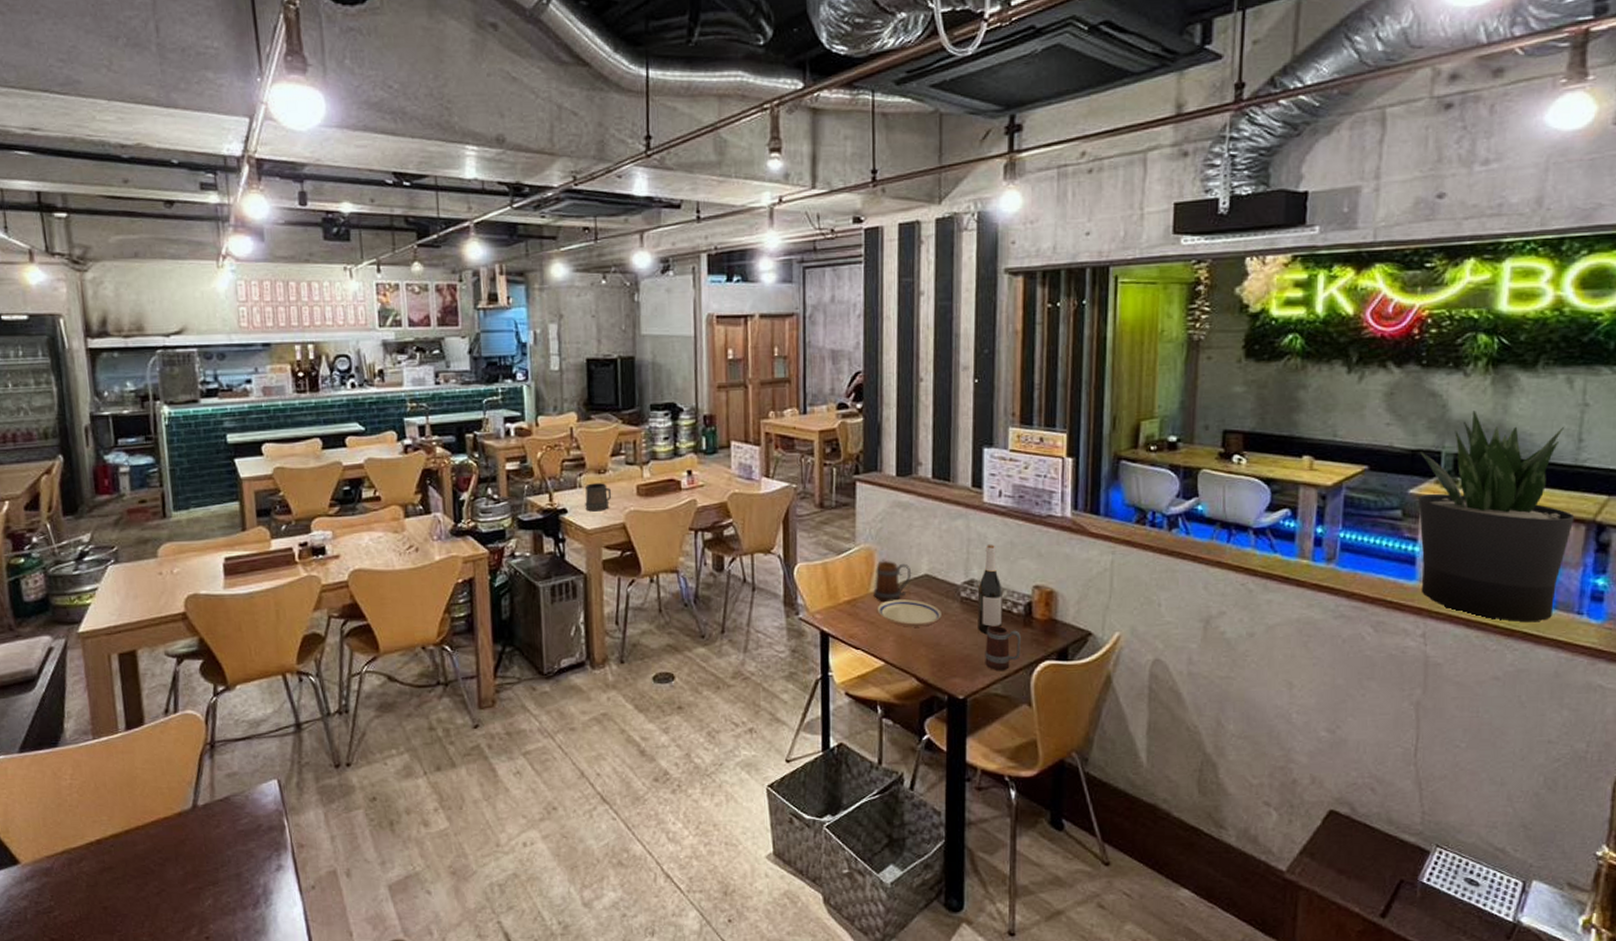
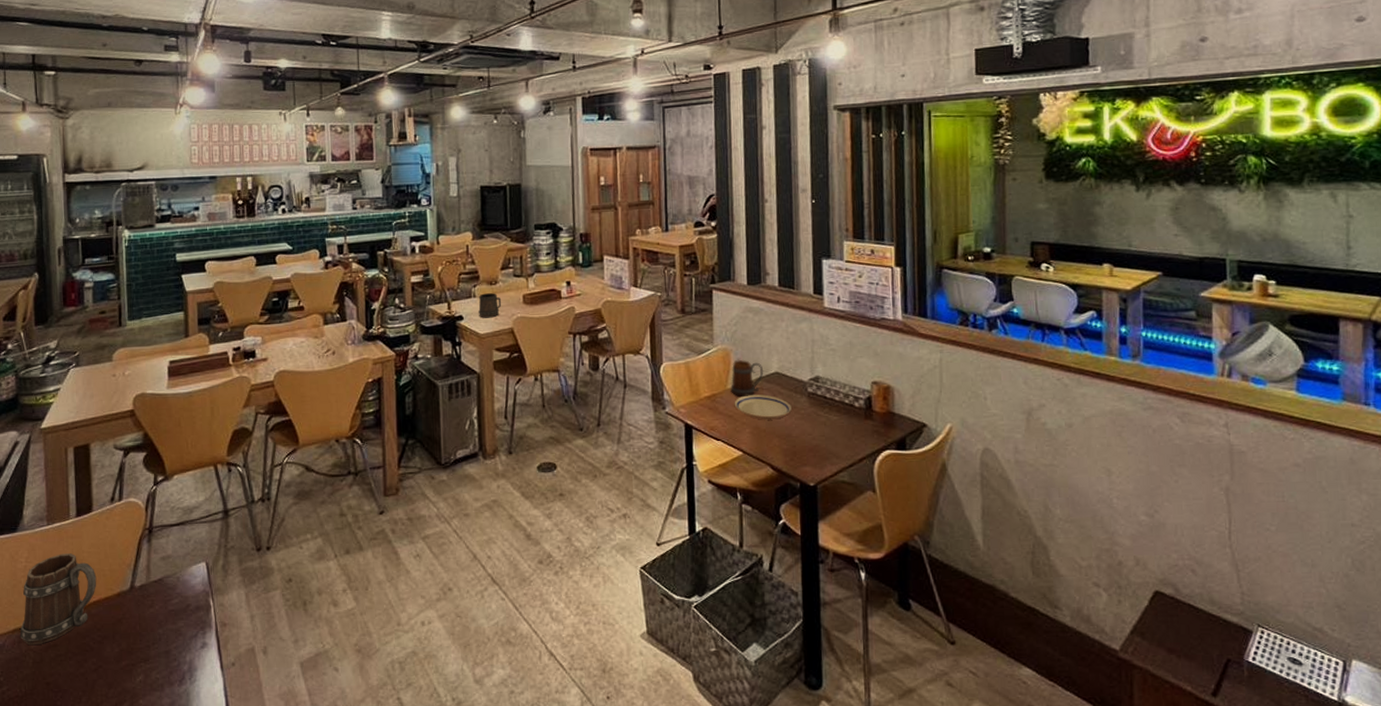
beer mug: none [69,770,155,868] -> present [19,553,97,646]
wine bottle: present [977,545,1003,635] -> none [822,345,846,426]
beer mug: present [985,625,1022,671] -> none [831,418,864,460]
planter: present [1418,410,1575,623] -> none [1207,222,1352,413]

